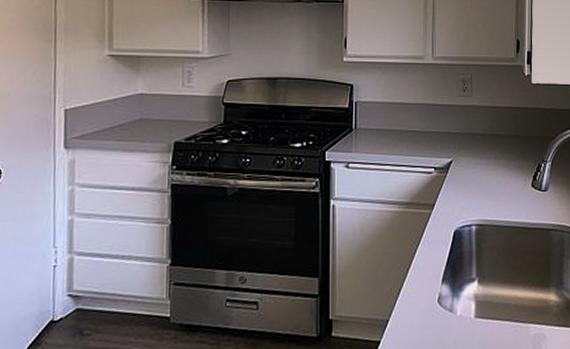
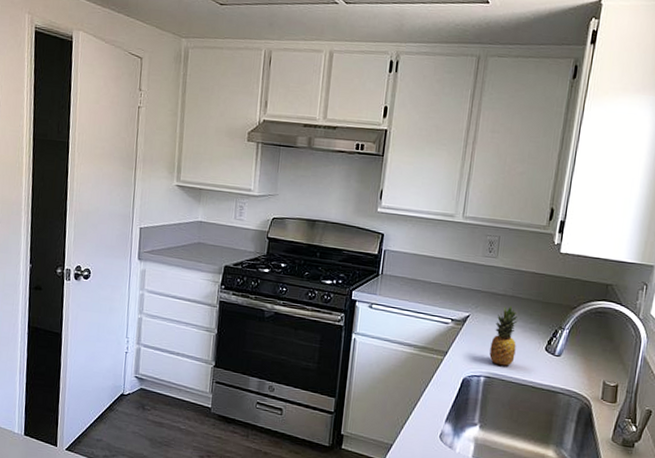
fruit: none [477,145,503,210] -> present [489,306,518,366]

